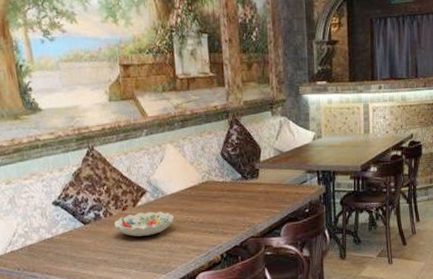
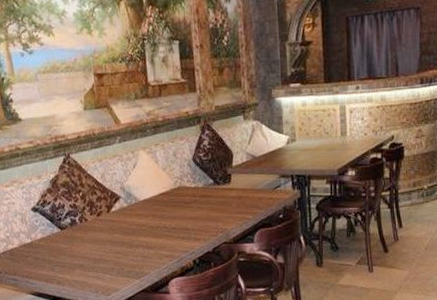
decorative bowl: present [113,211,175,237] -> none [88,217,148,242]

